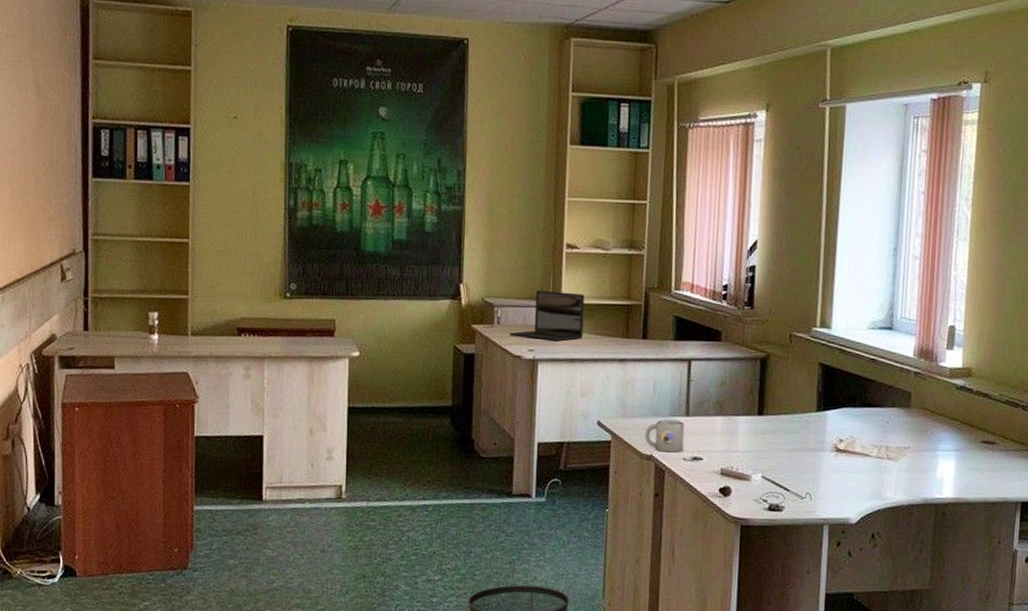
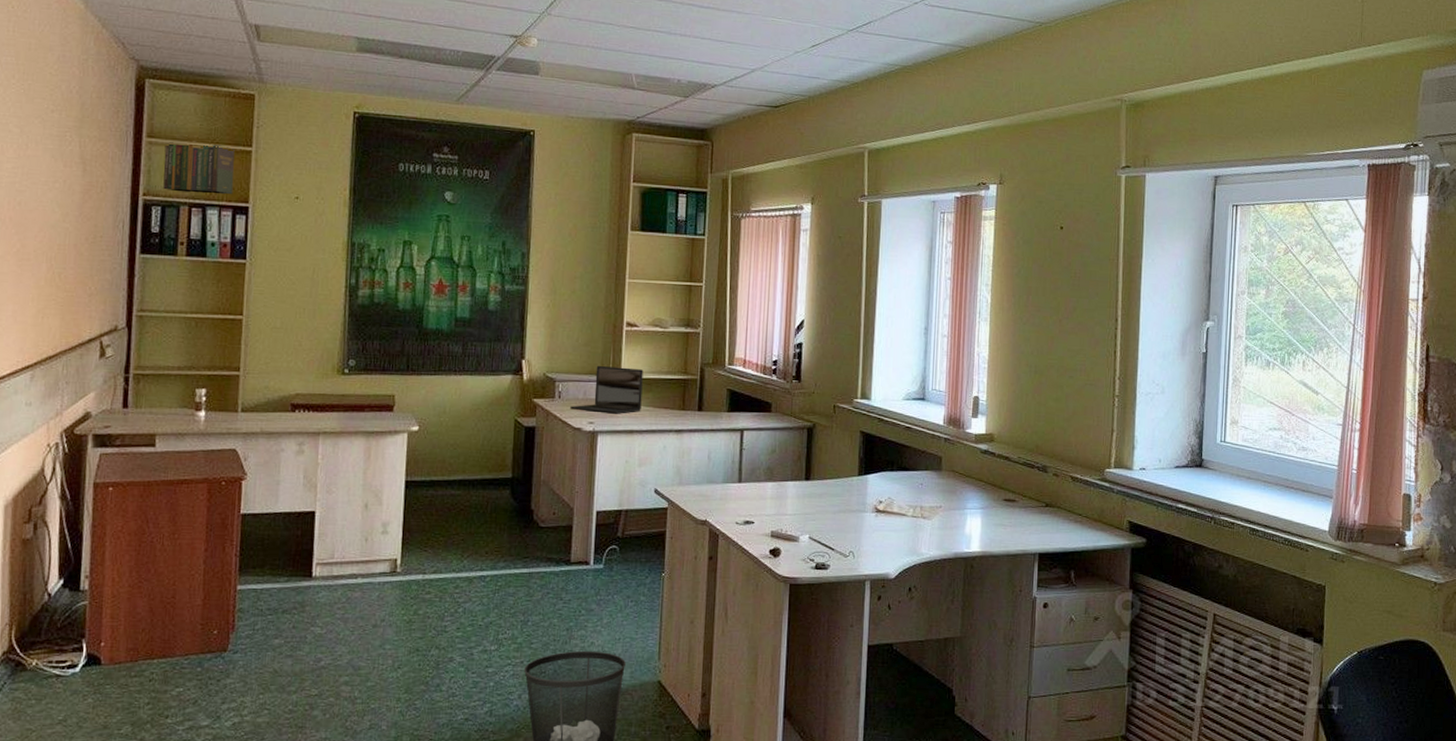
books: none [109,61,175,116] -> present [163,141,235,195]
mug: present [645,420,685,453] -> none [700,486,738,517]

